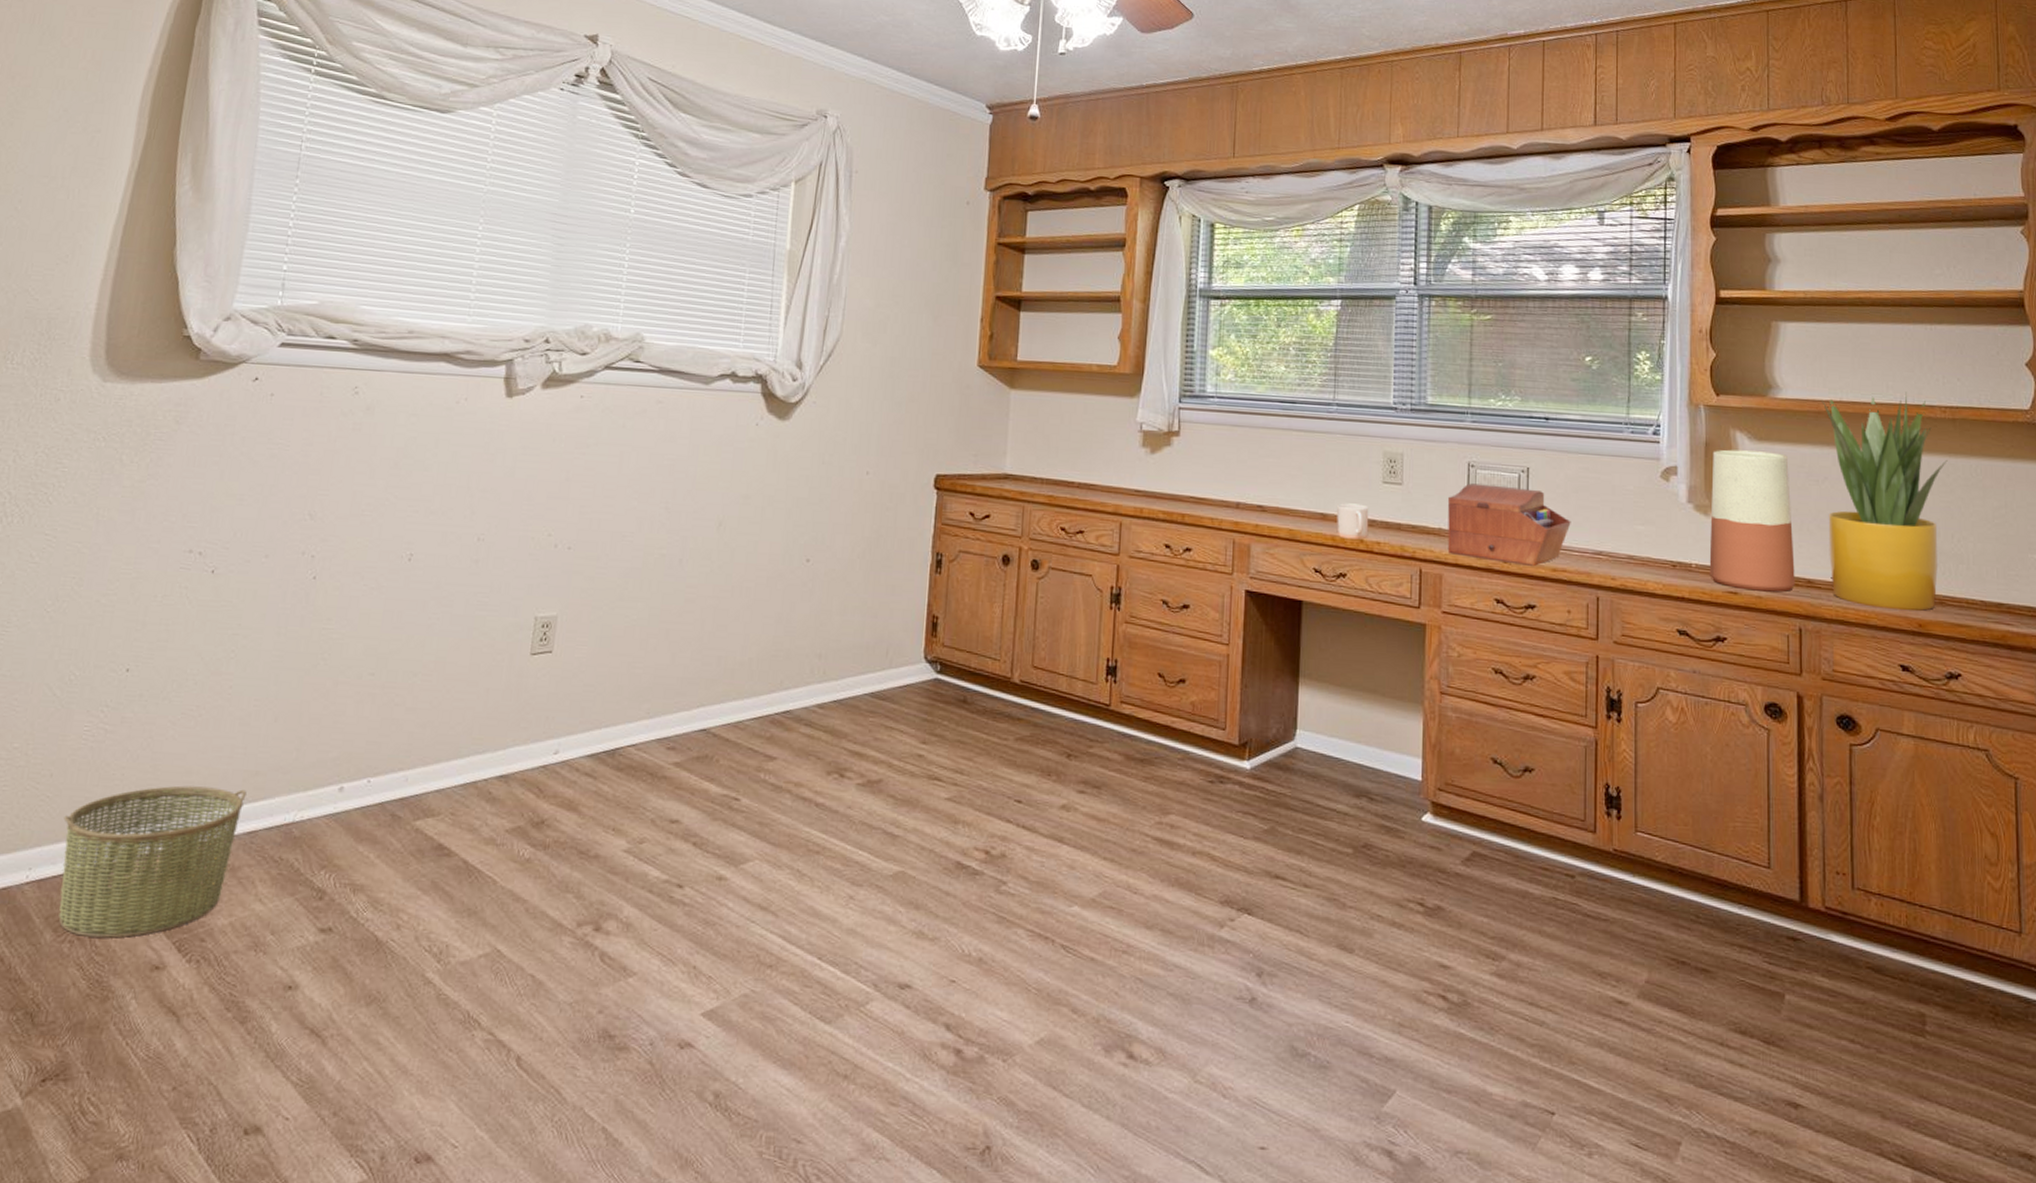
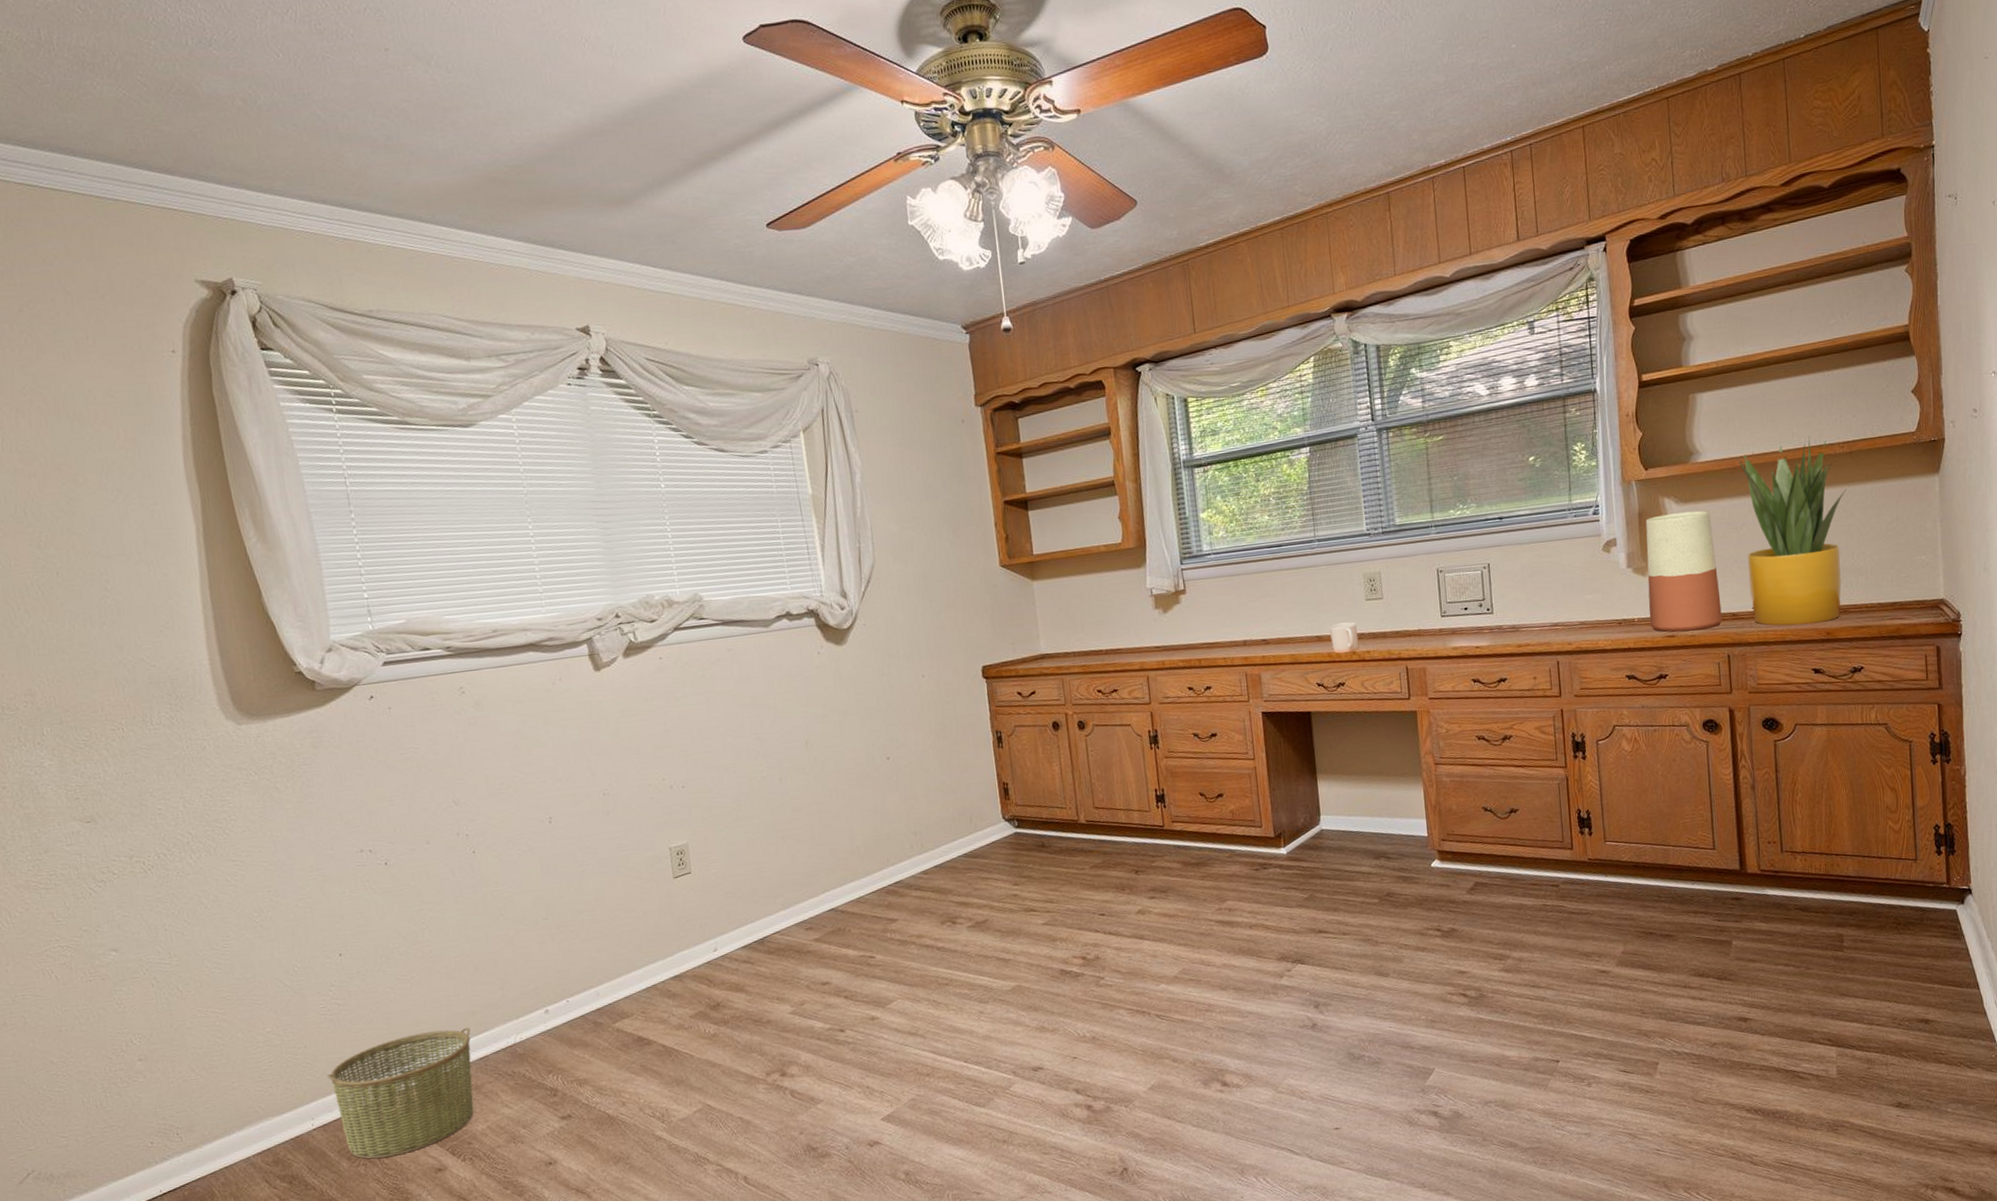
sewing box: present [1447,483,1571,567] -> none [1423,581,1530,650]

